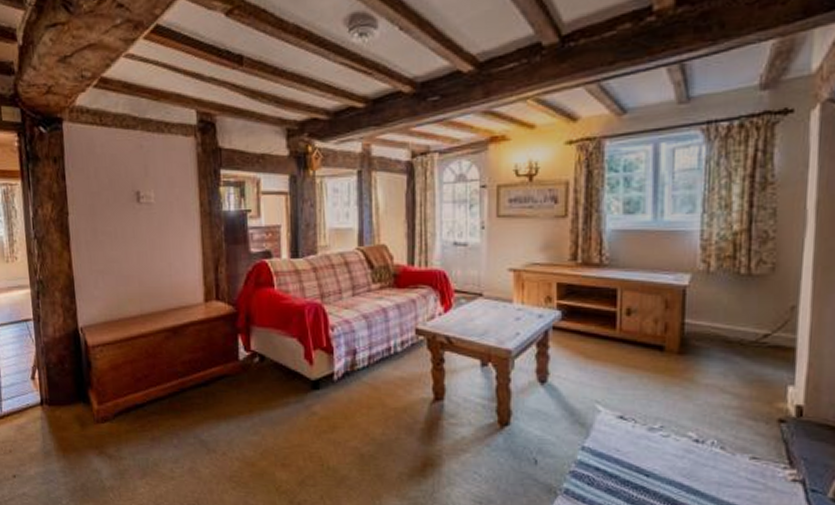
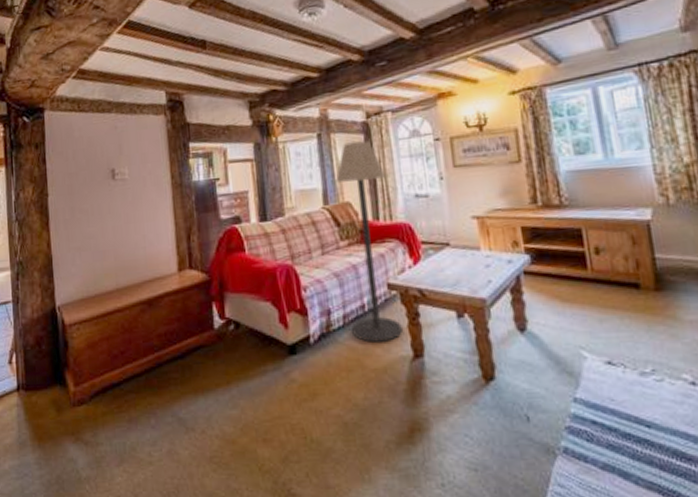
floor lamp: none [373,181,426,384] -> present [335,140,403,342]

